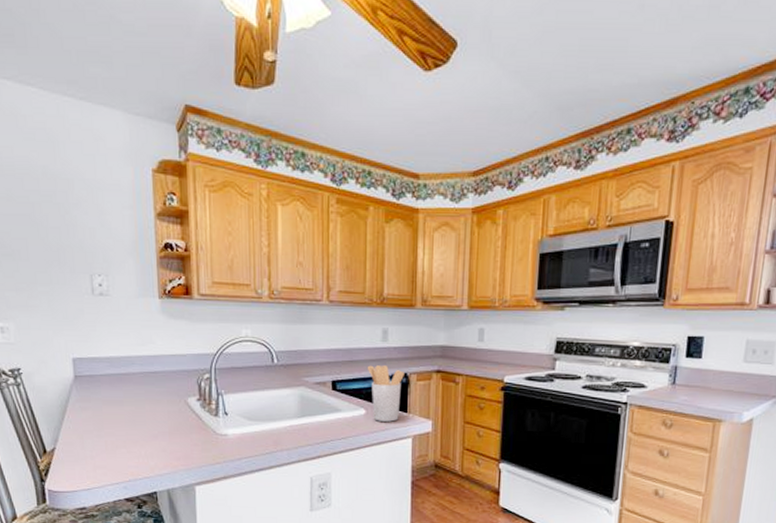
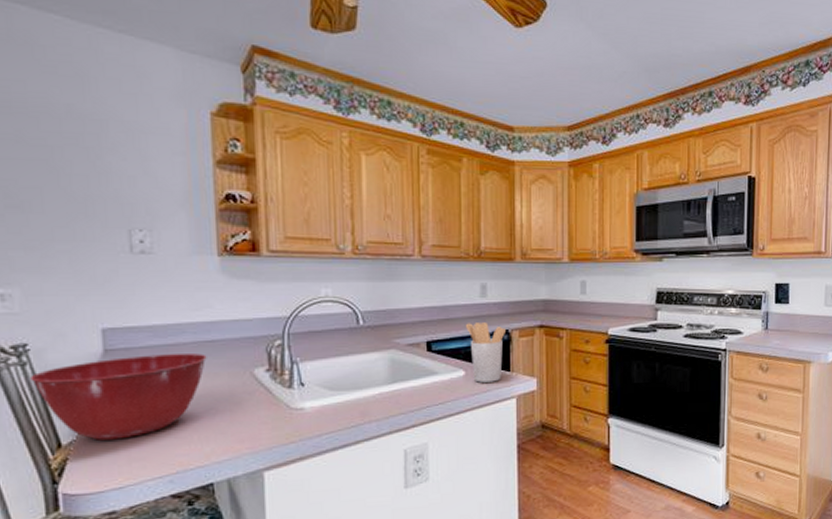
mixing bowl: none [23,382,151,450] -> present [30,354,207,441]

